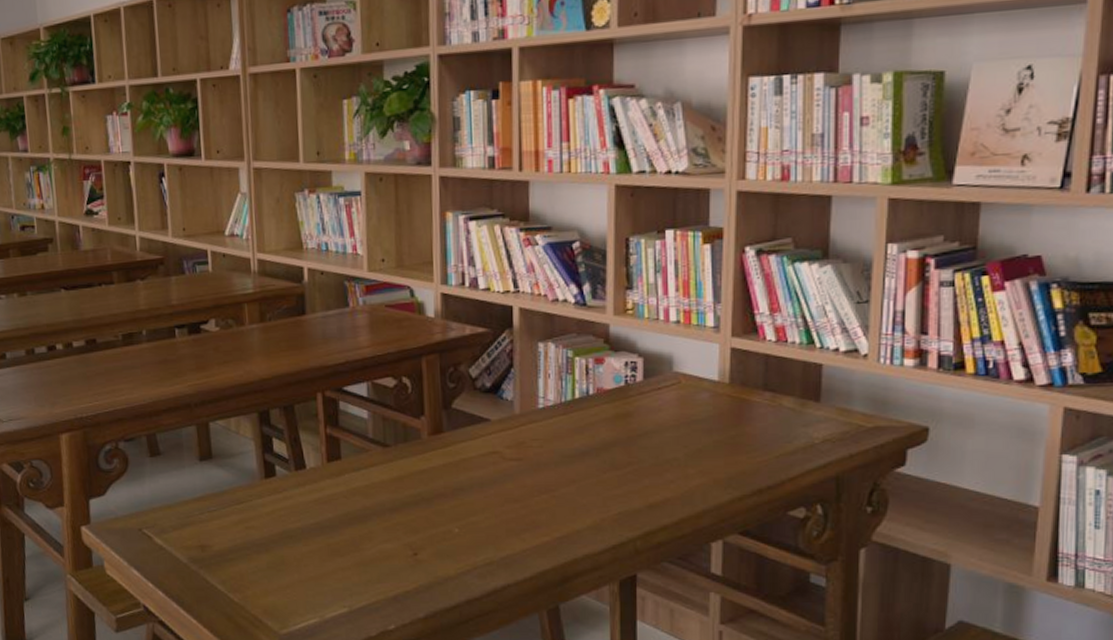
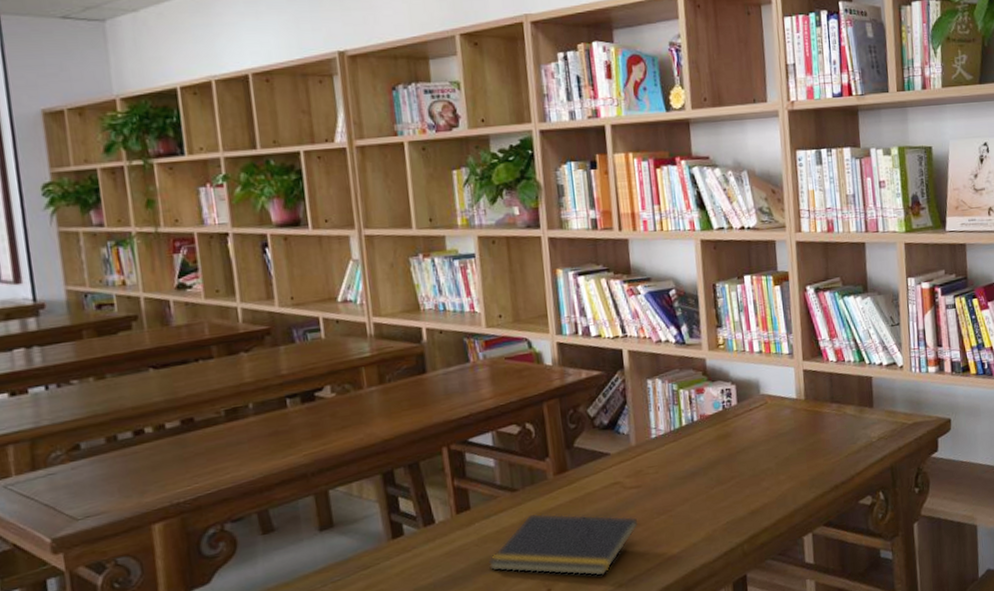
notepad: none [356,473,518,549] -> present [489,513,640,577]

